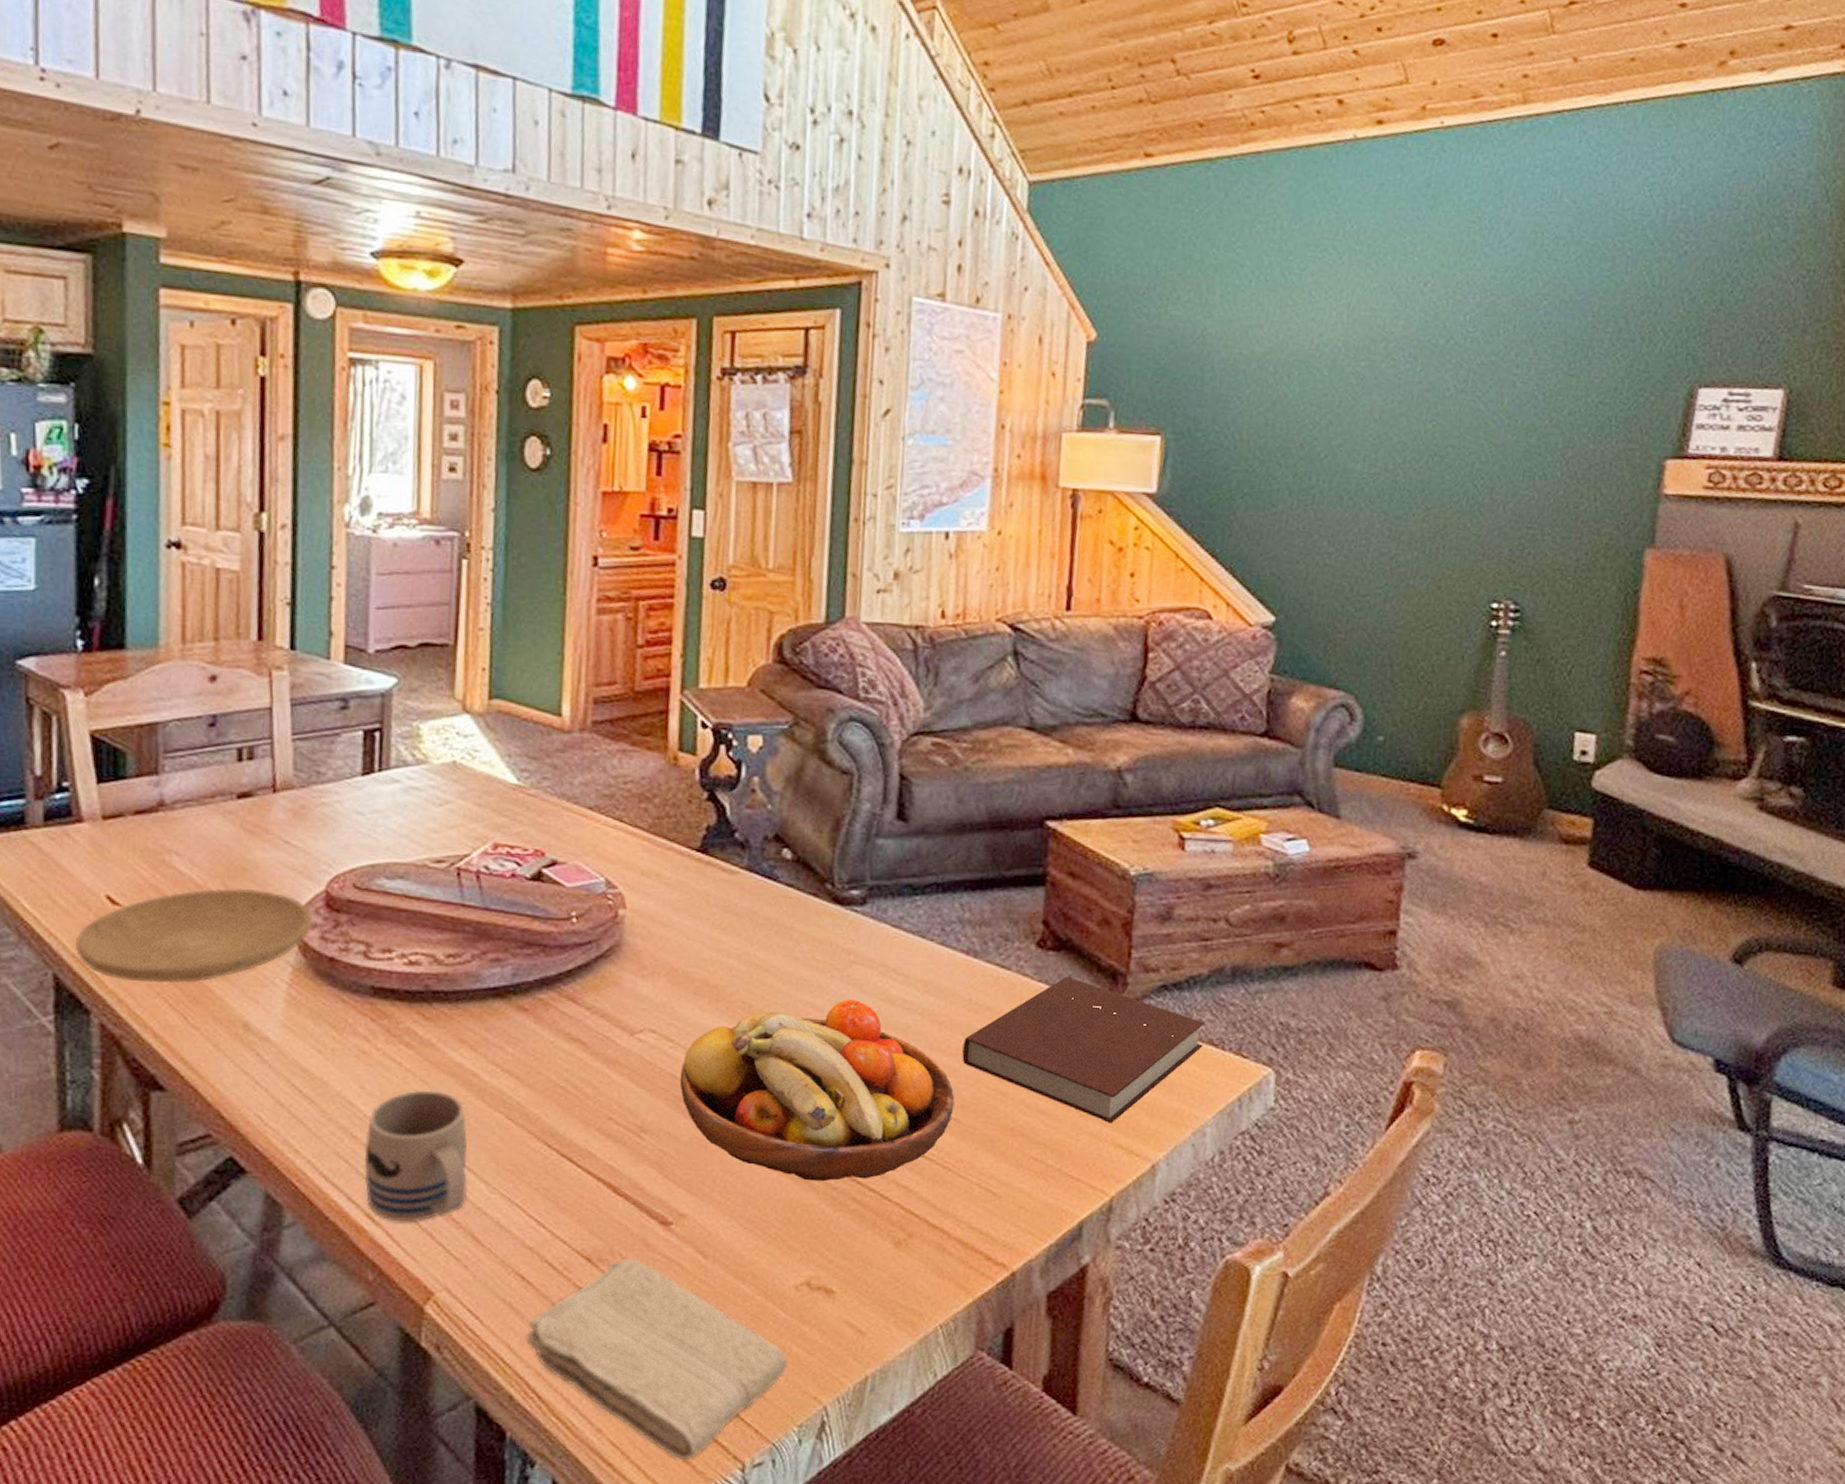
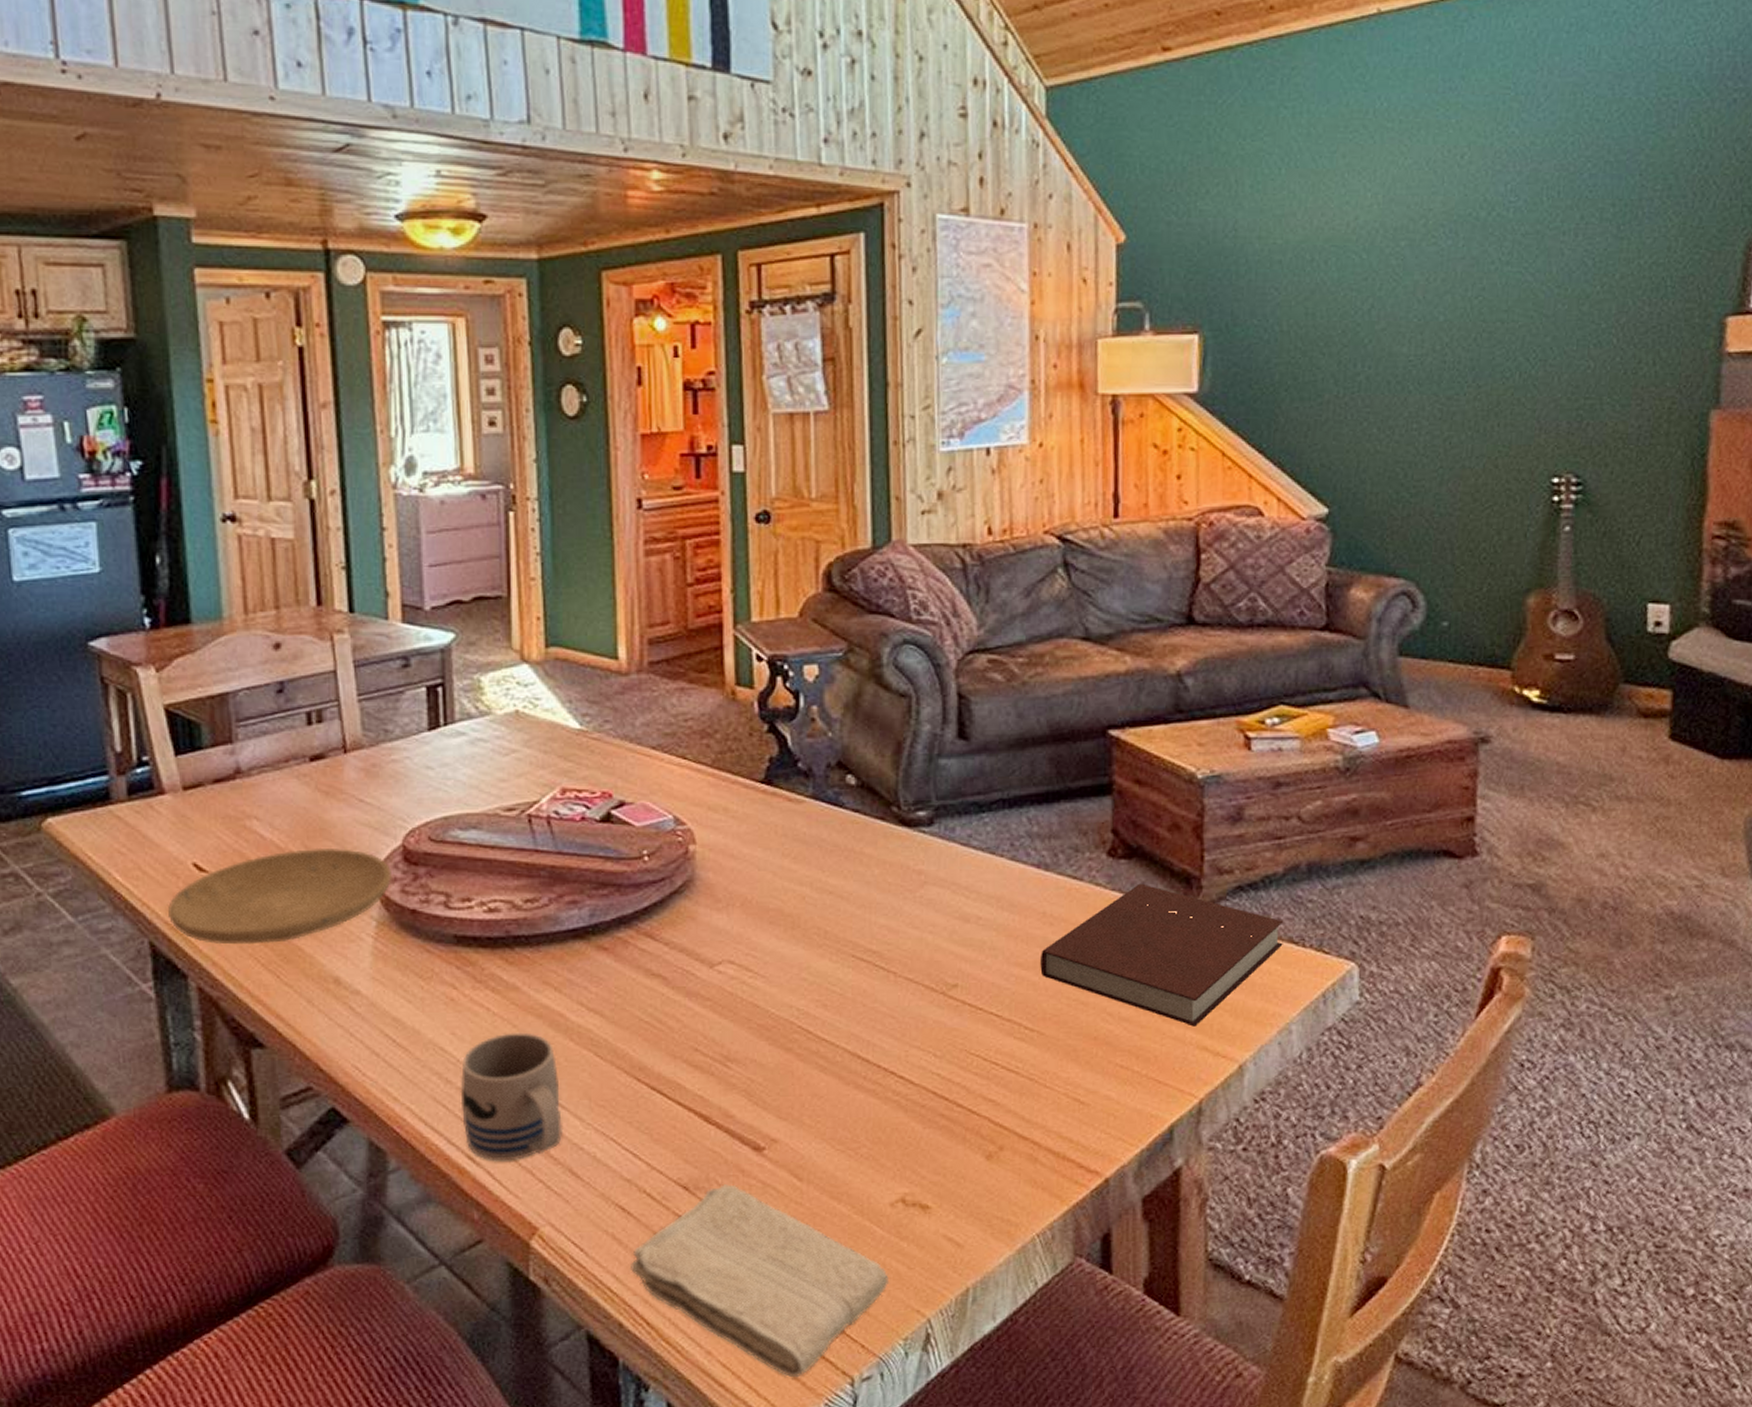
fruit bowl: present [679,999,955,1182] -> none [761,919,1036,1100]

